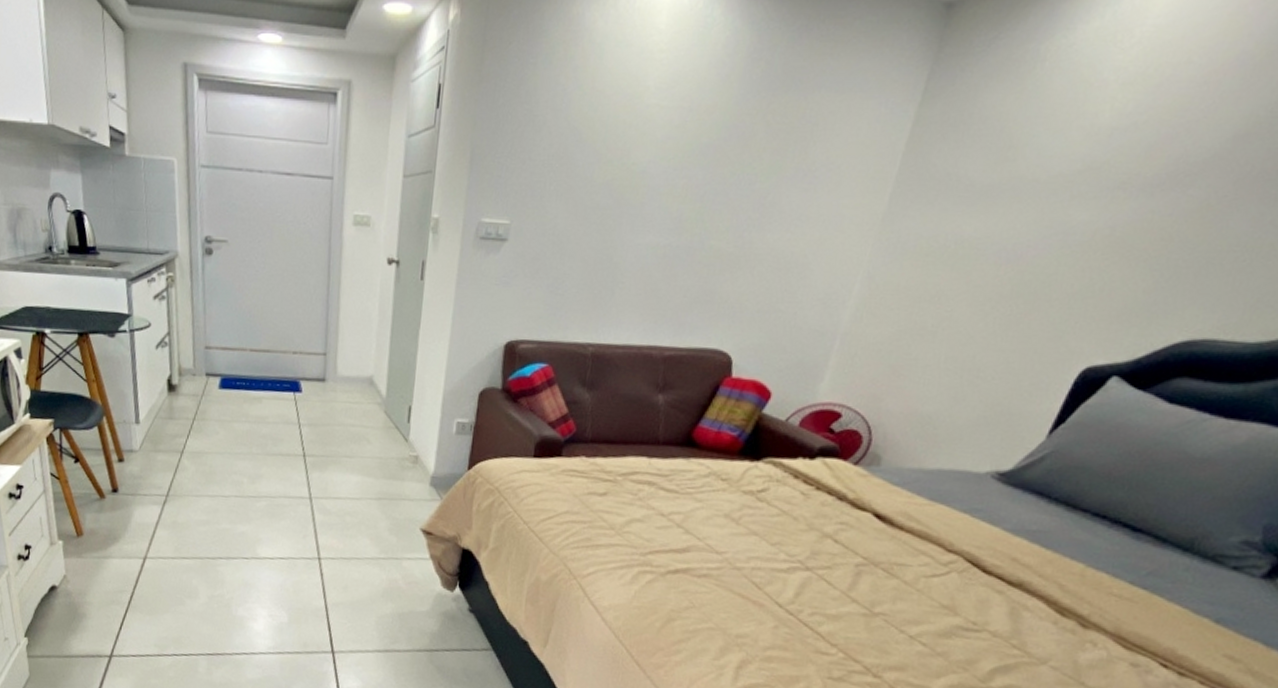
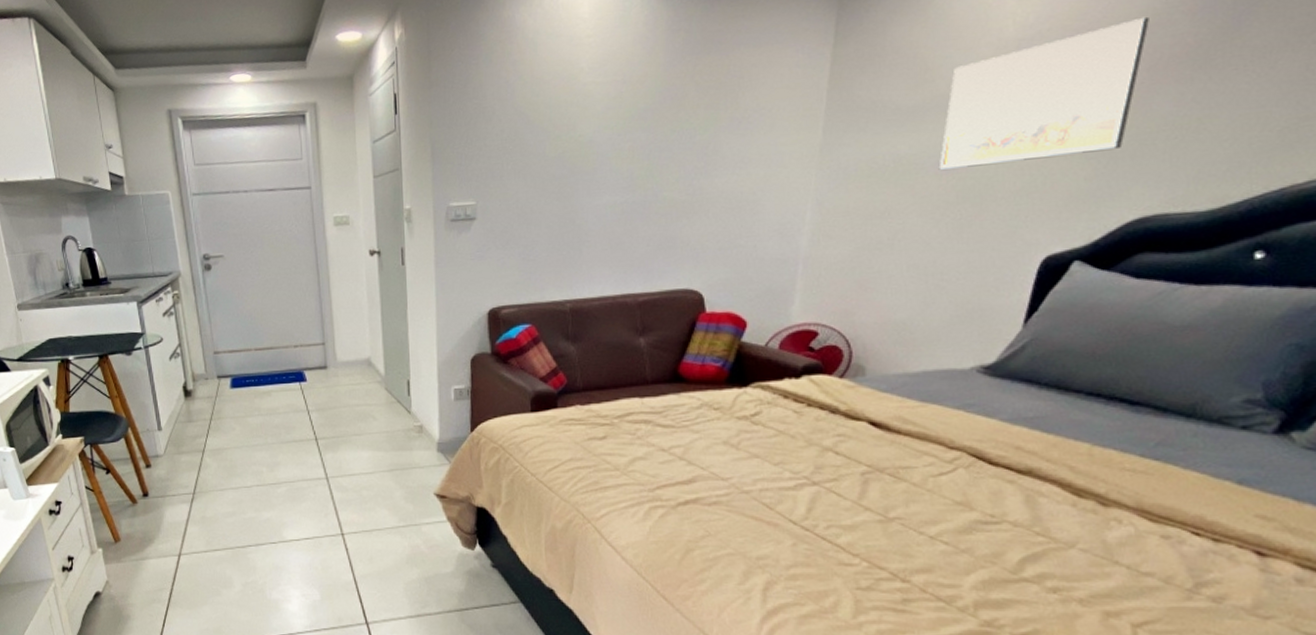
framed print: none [999,123,1250,264] -> present [938,16,1149,170]

